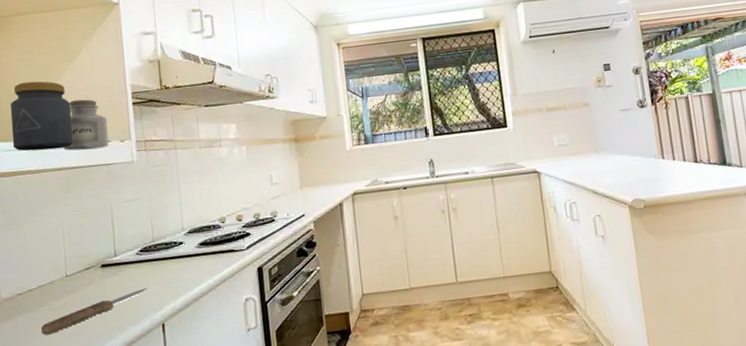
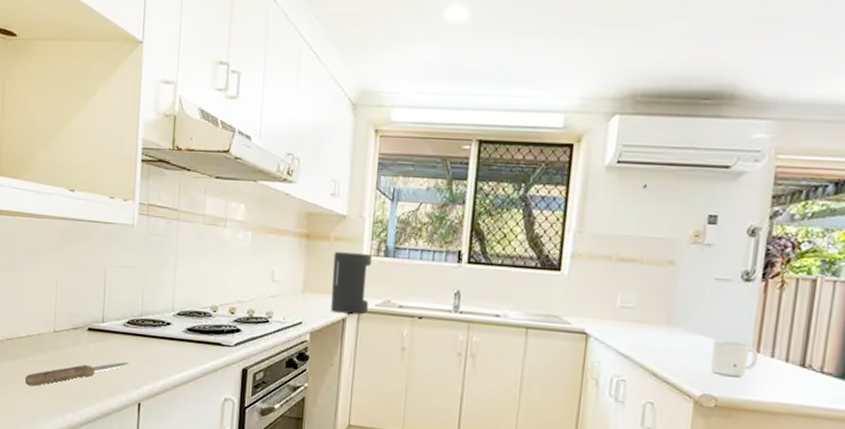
jar: present [10,81,73,151] -> none [19,116,80,197]
jar: present [63,99,109,151] -> none [67,146,113,205]
coffee maker: none [321,145,361,200] -> present [331,252,372,315]
mug: none [630,154,665,182] -> present [711,340,758,377]

